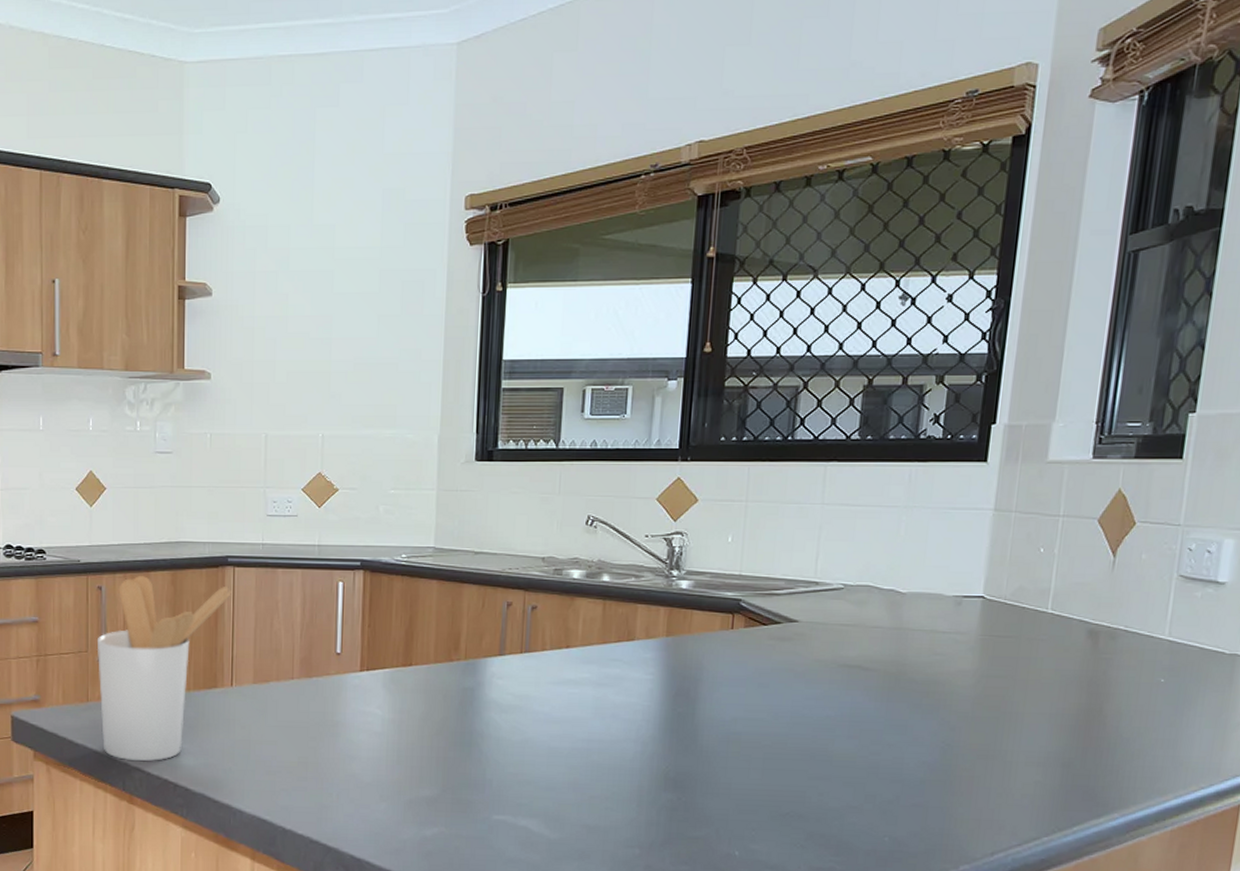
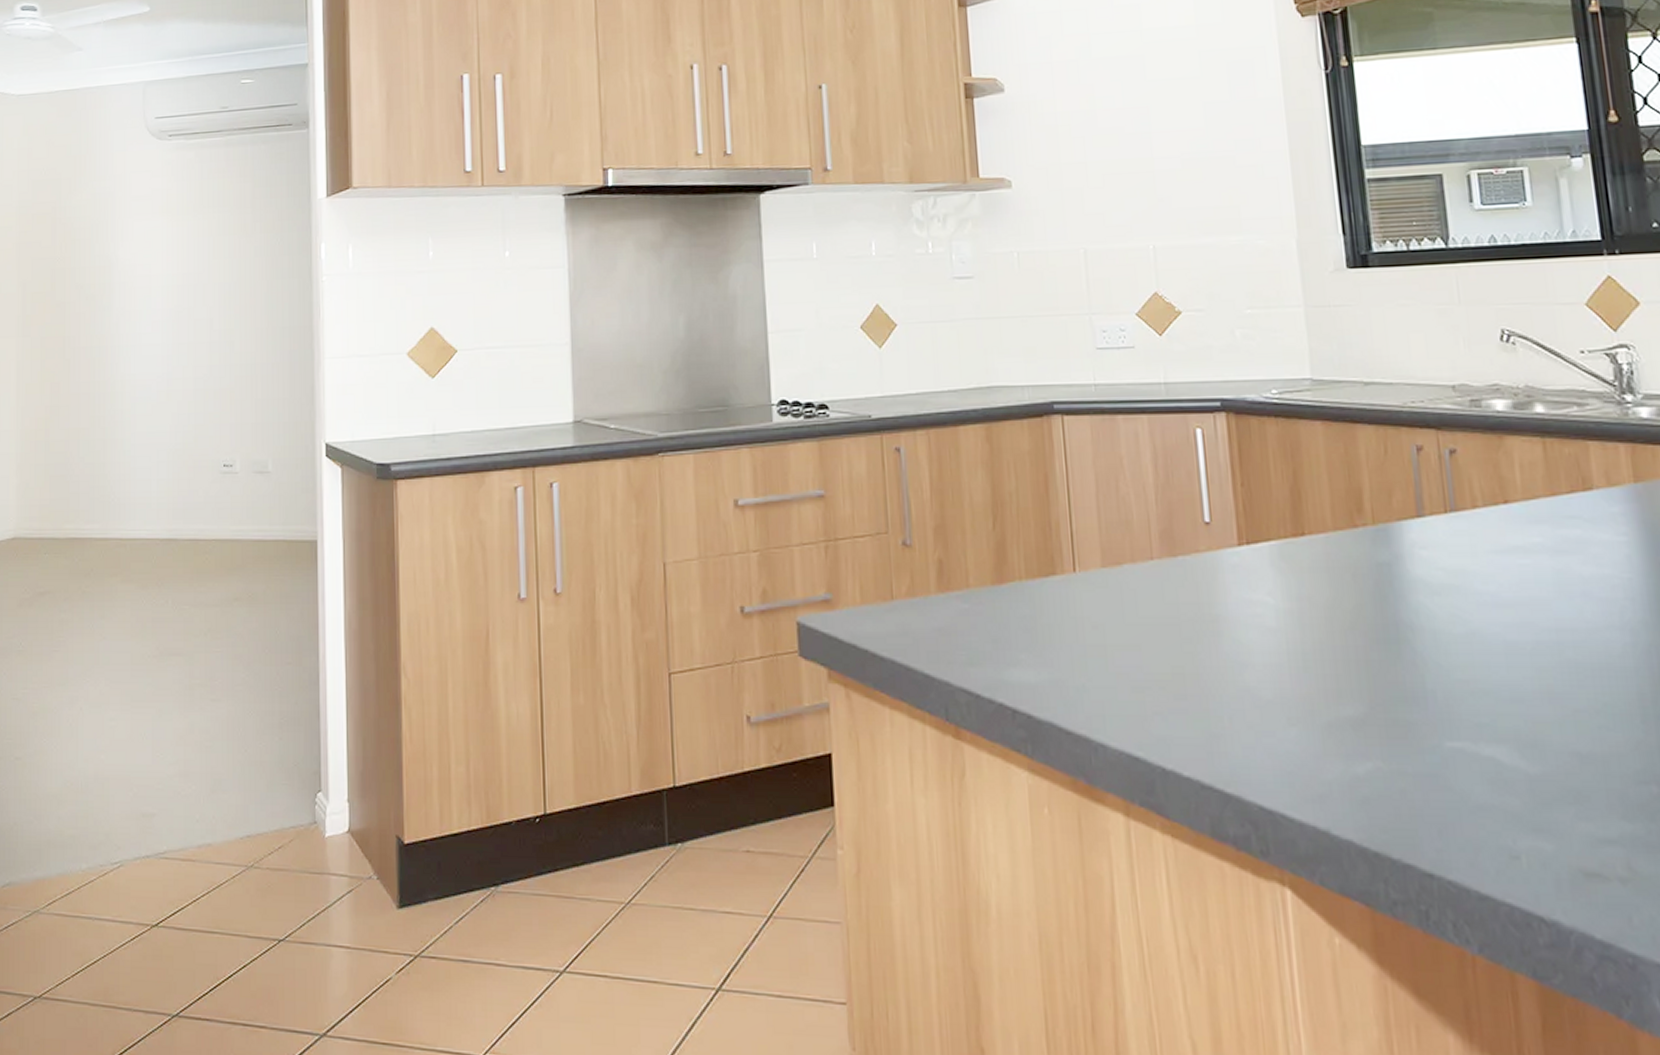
utensil holder: present [96,576,231,762] -> none [898,432,1062,680]

